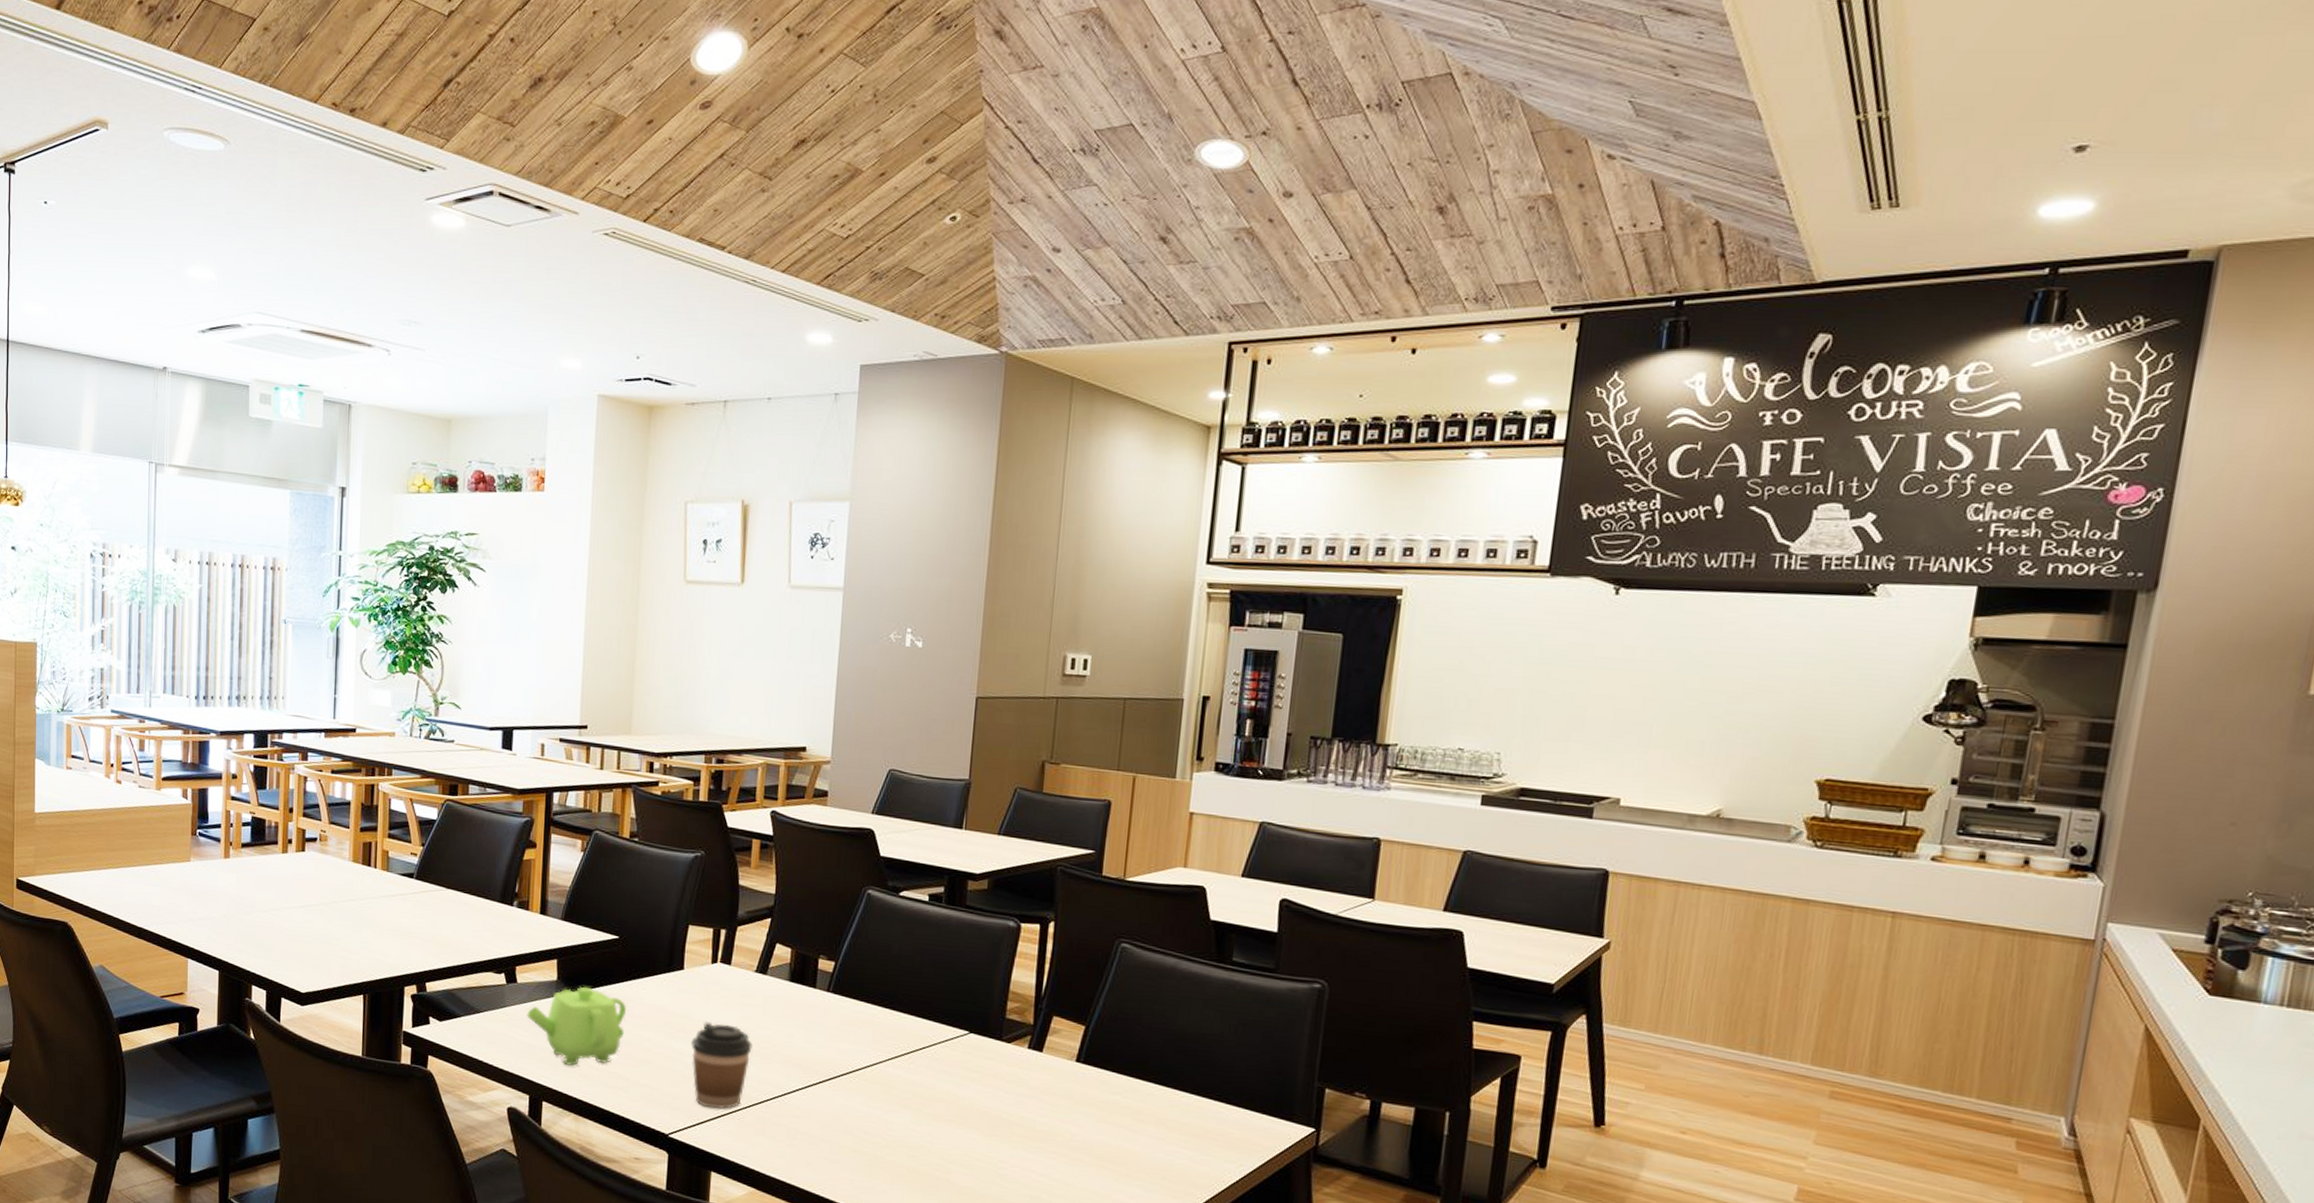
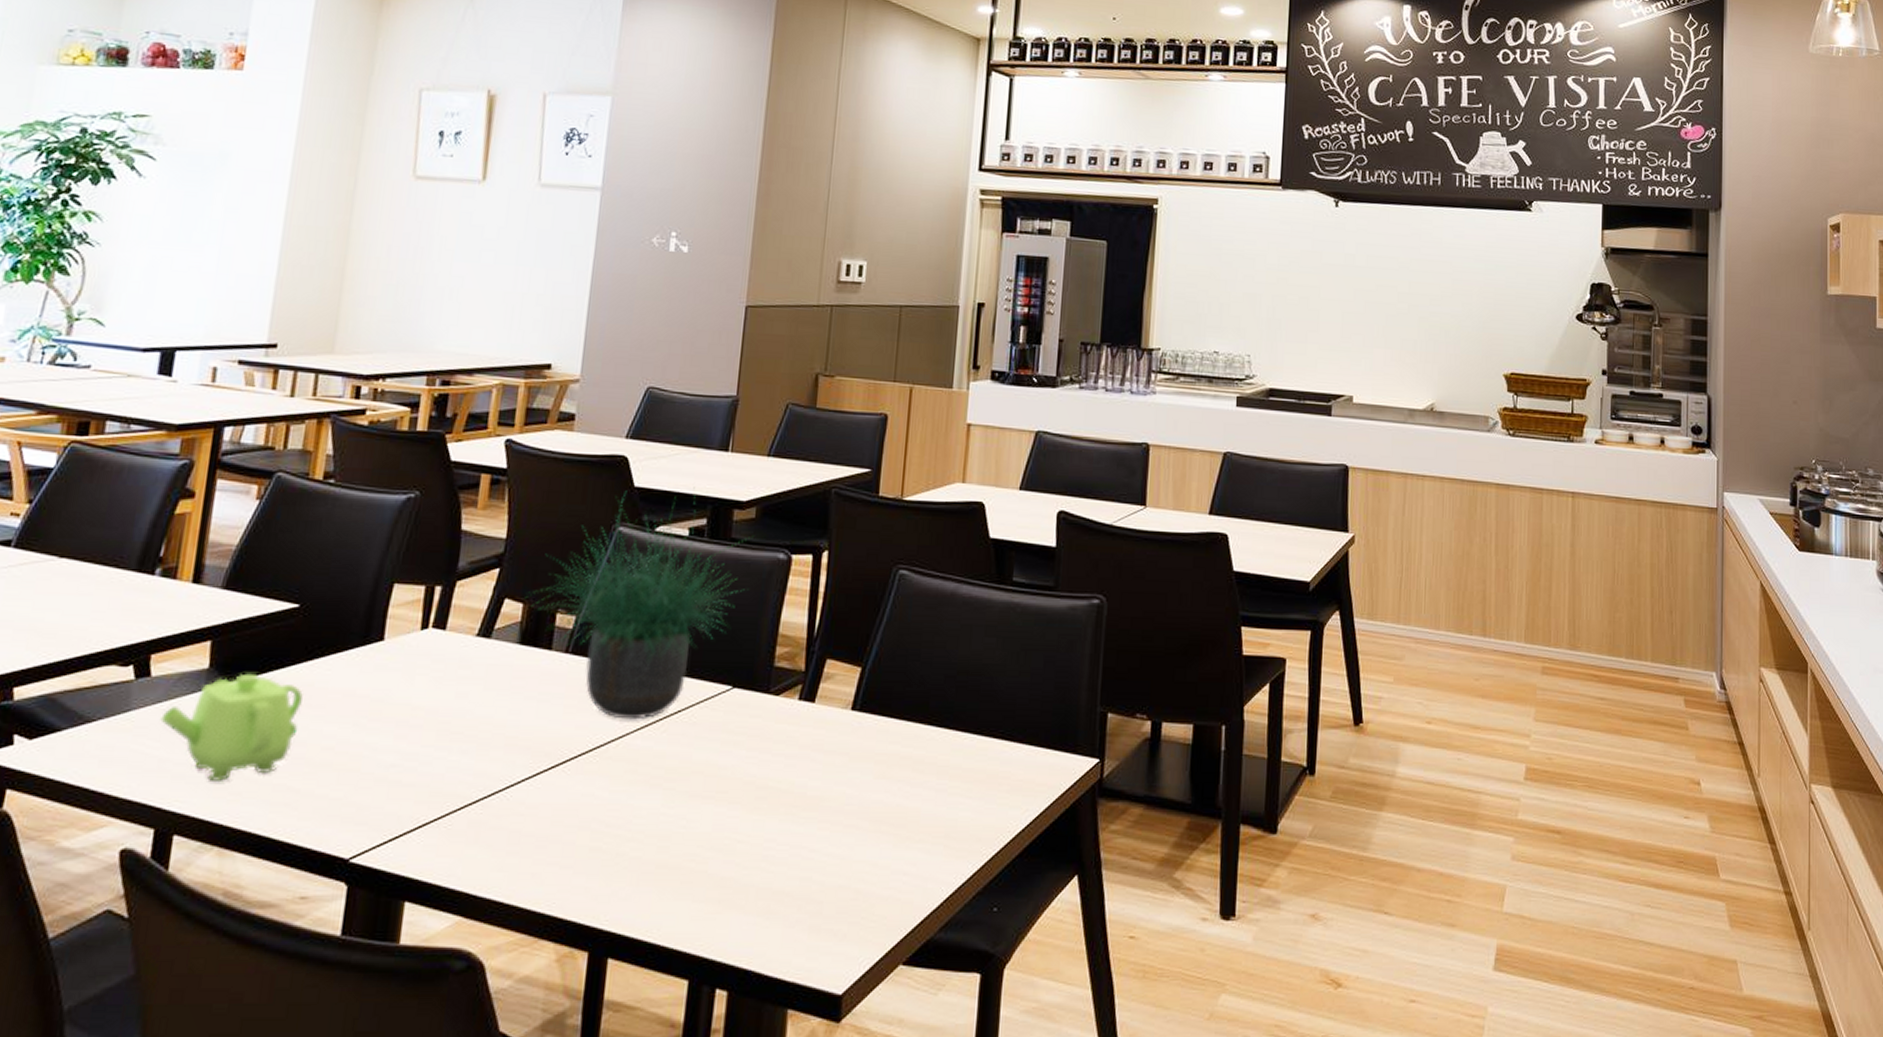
coffee cup: present [690,1022,752,1110] -> none [387,705,468,817]
potted plant: none [792,859,986,1051] -> present [525,487,753,720]

